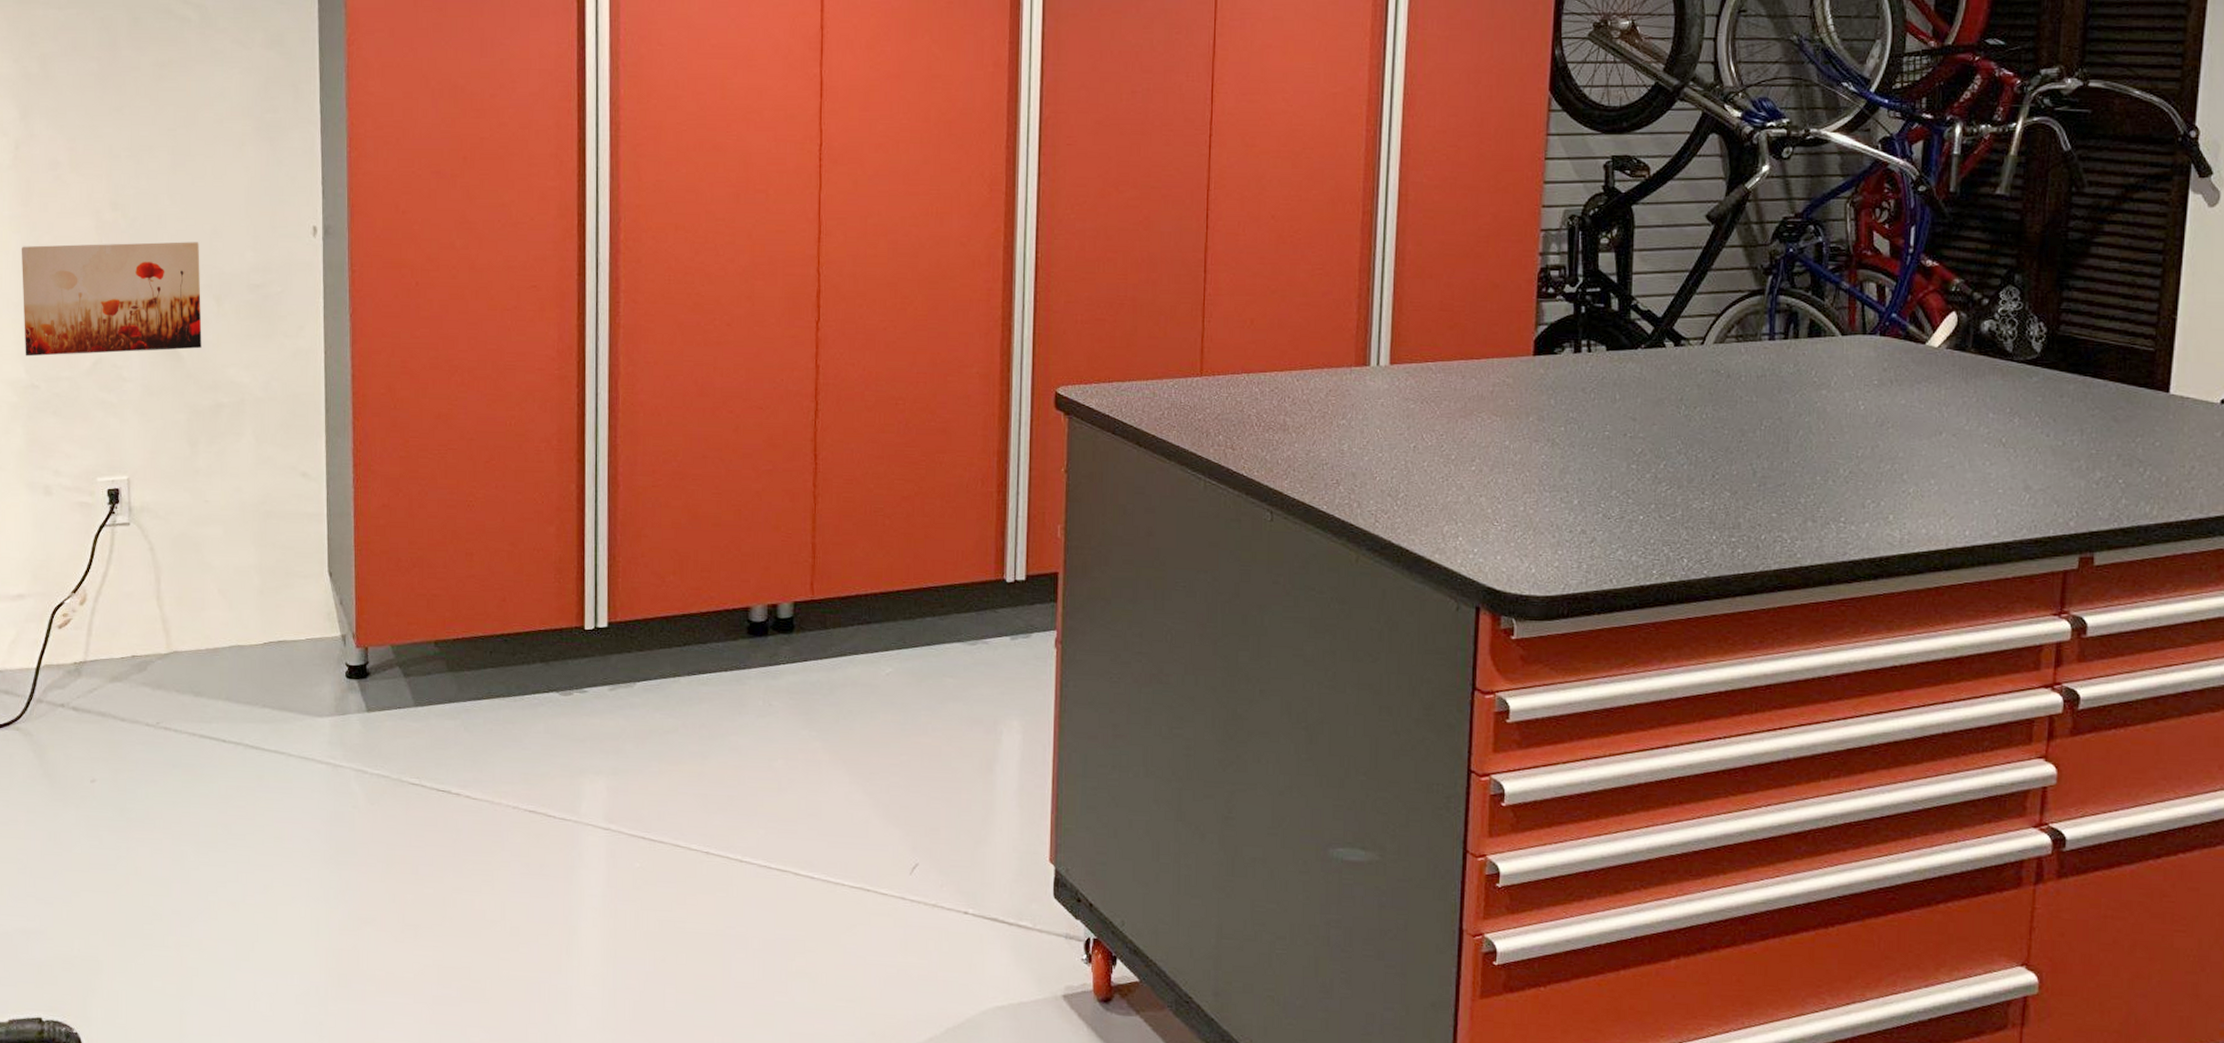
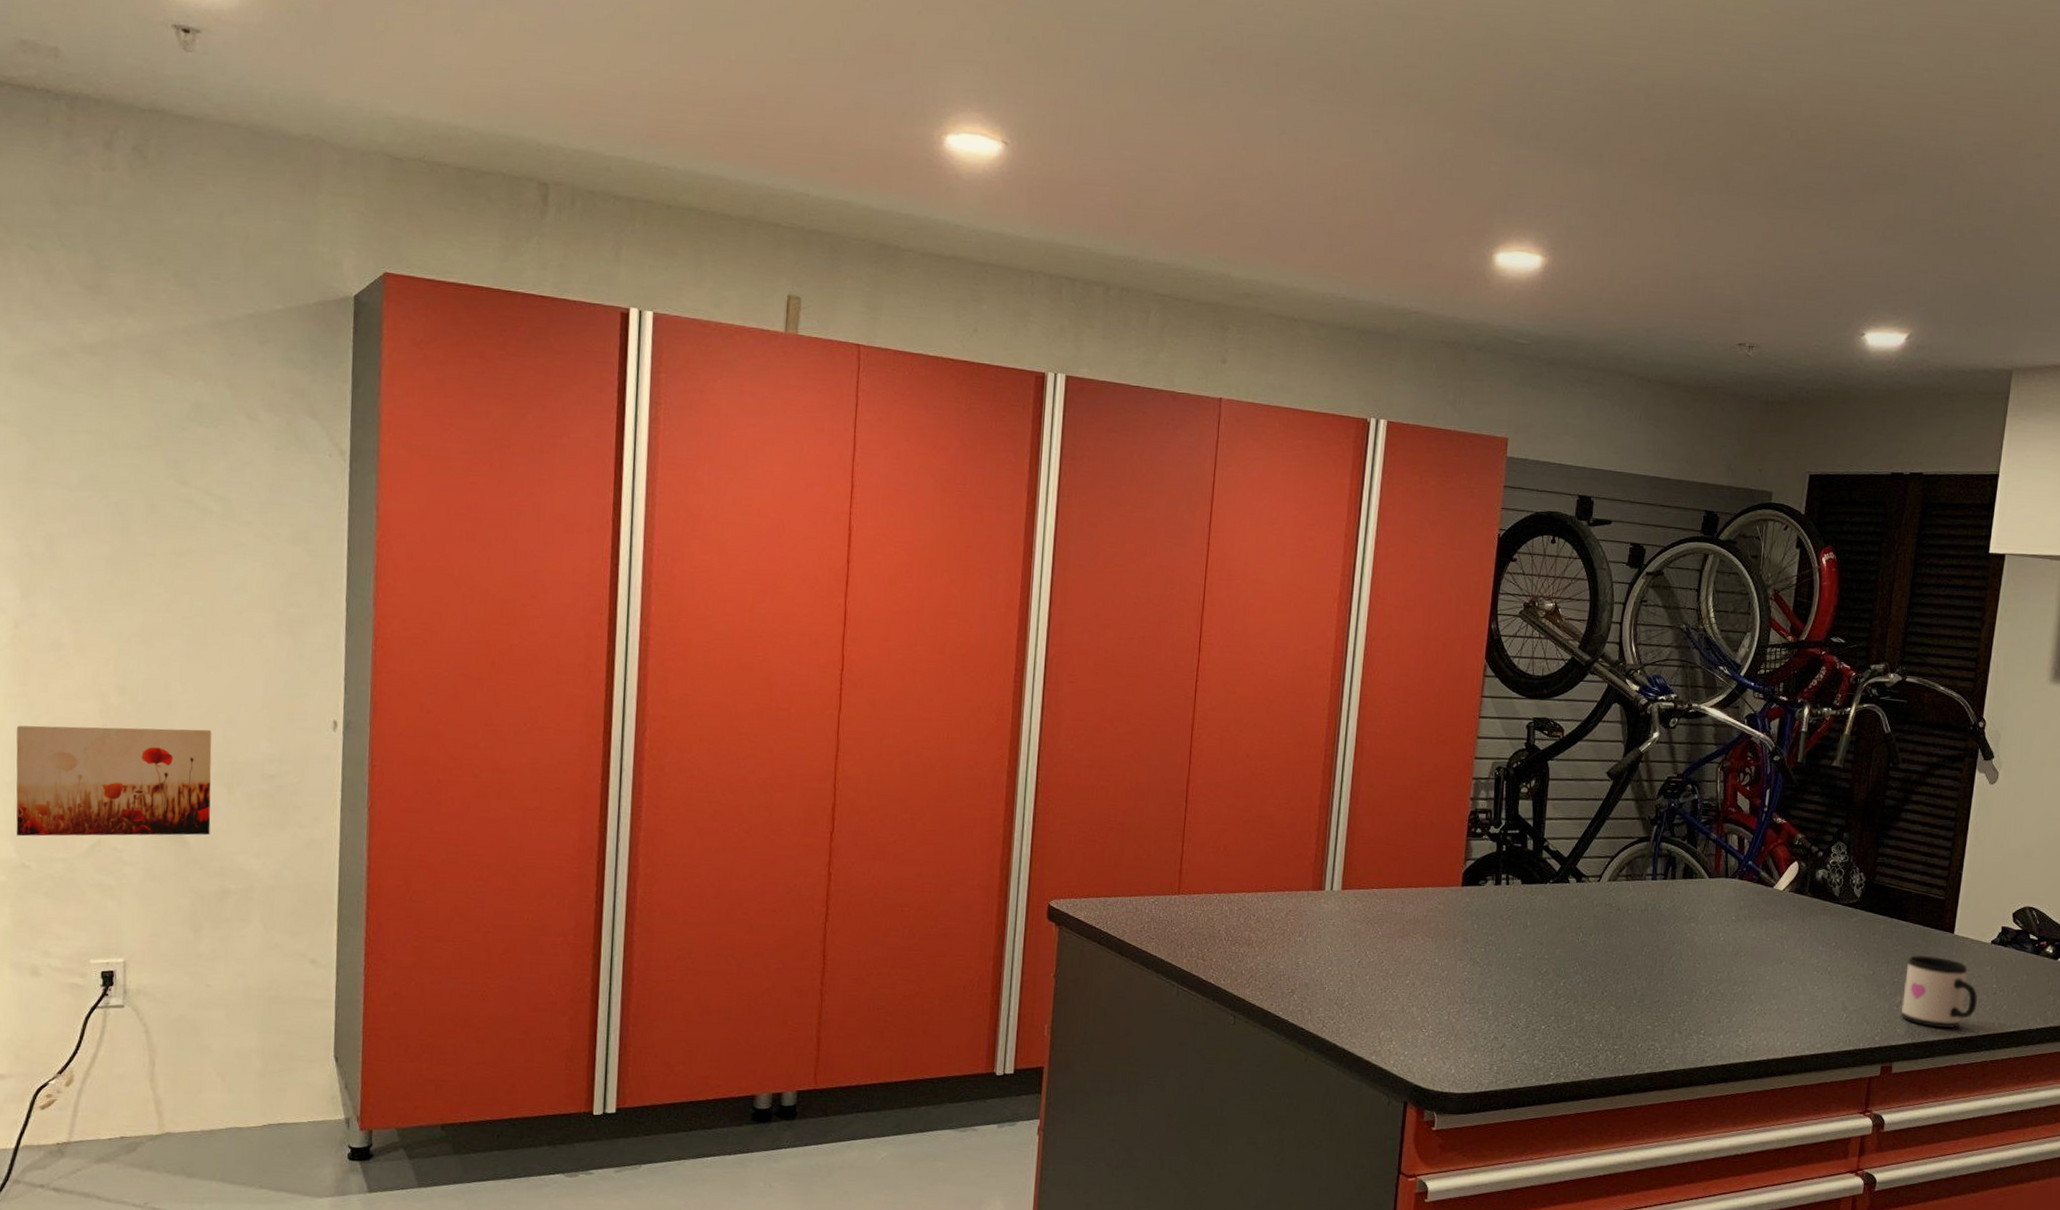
mug: none [2102,420,2205,510] -> present [1901,955,1977,1029]

